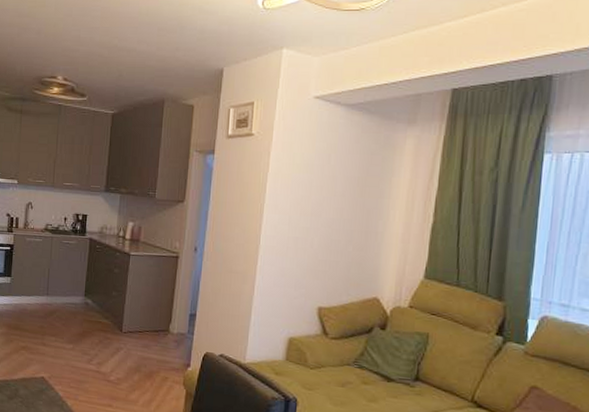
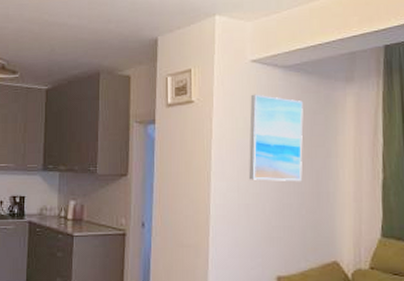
wall art: none [301,130,362,219] -> present [249,94,303,181]

